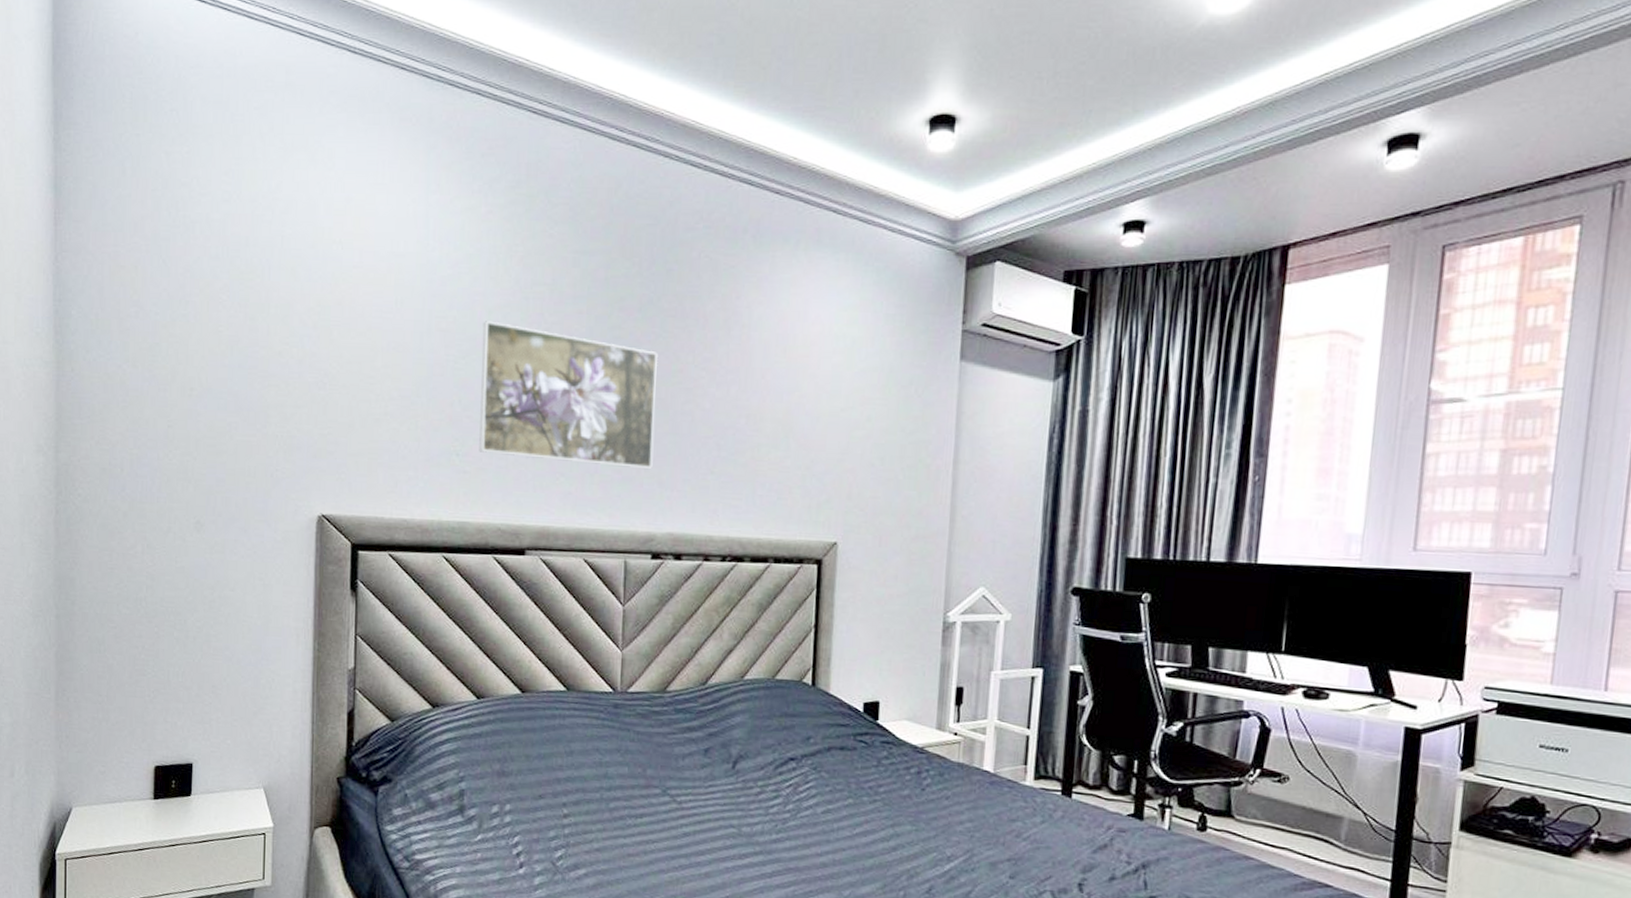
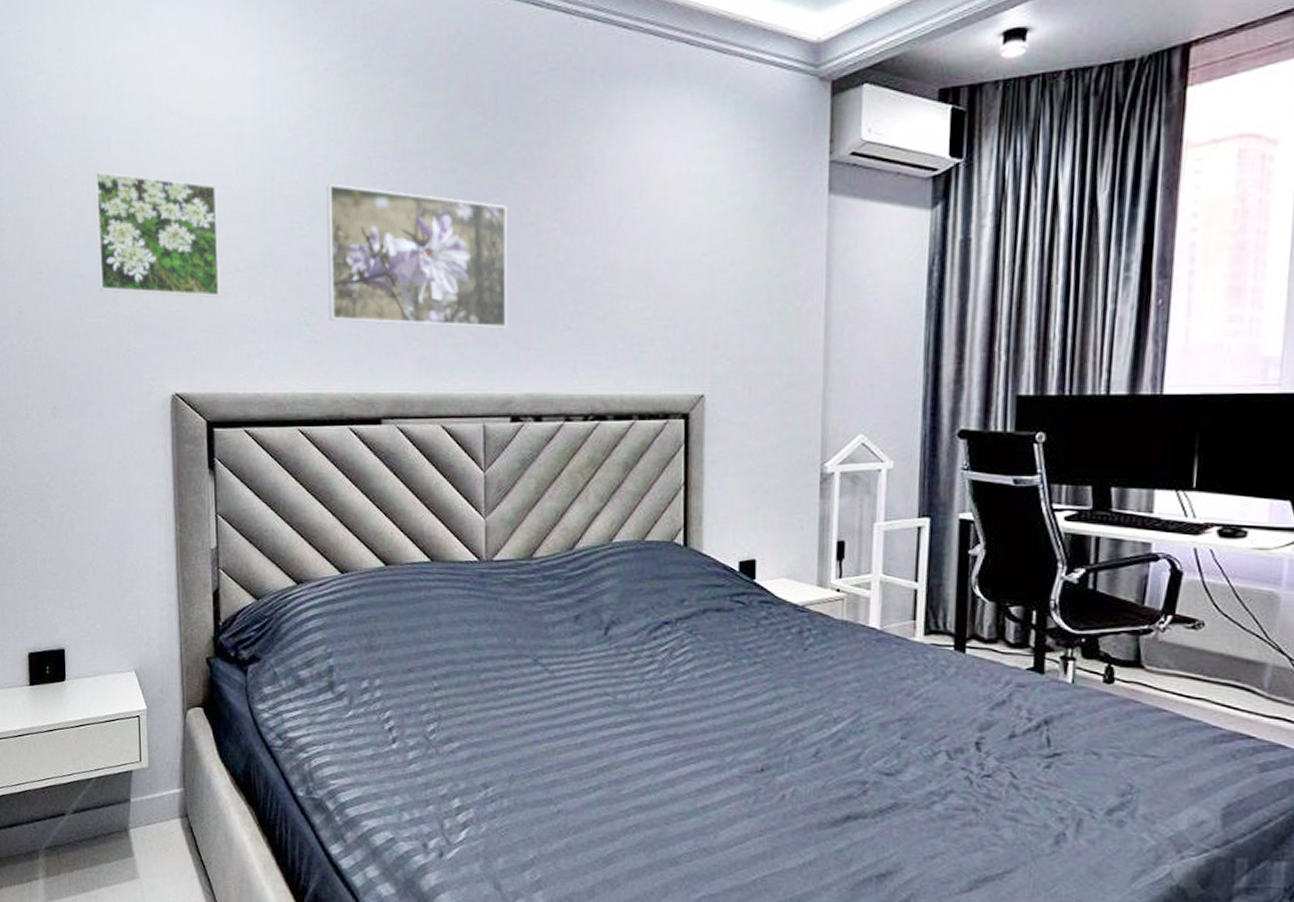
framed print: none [251,293,375,423] -> present [93,171,220,297]

